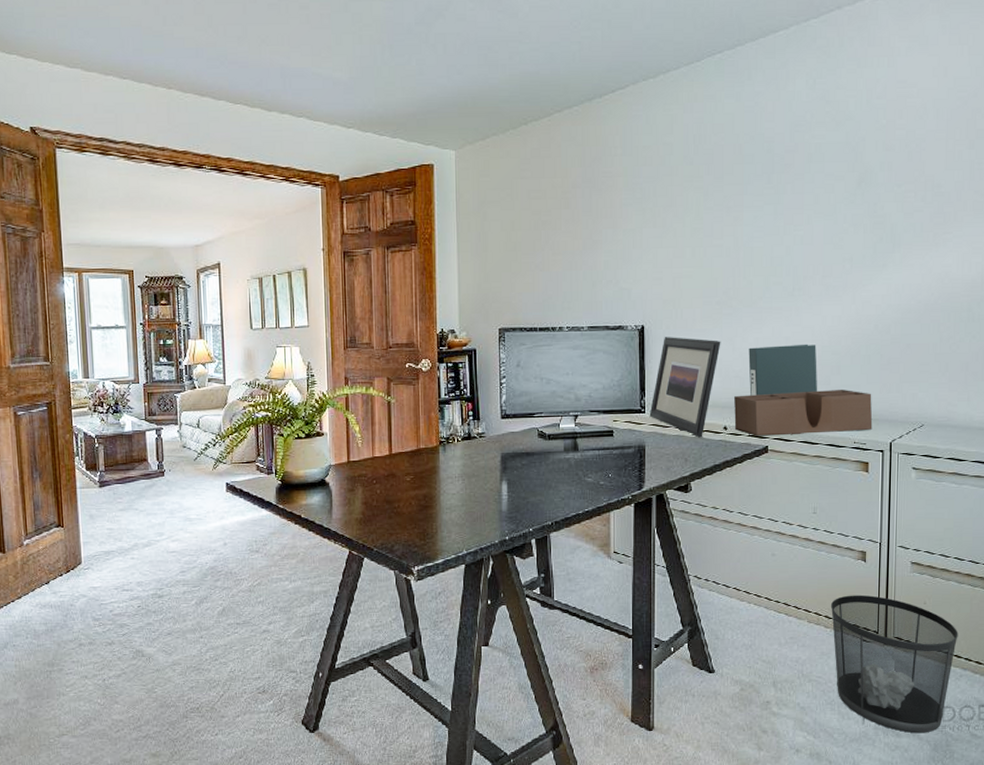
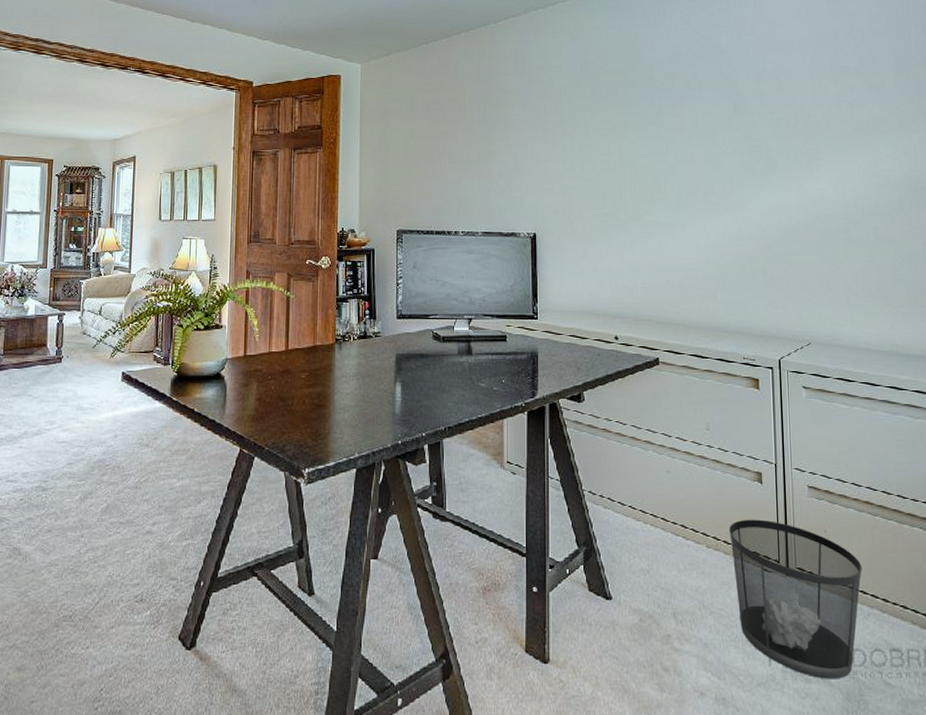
picture frame: present [649,337,721,438] -> none [541,245,610,347]
desk organizer: present [734,390,873,436] -> none [624,304,761,348]
binder: present [748,344,817,396] -> none [637,258,704,307]

